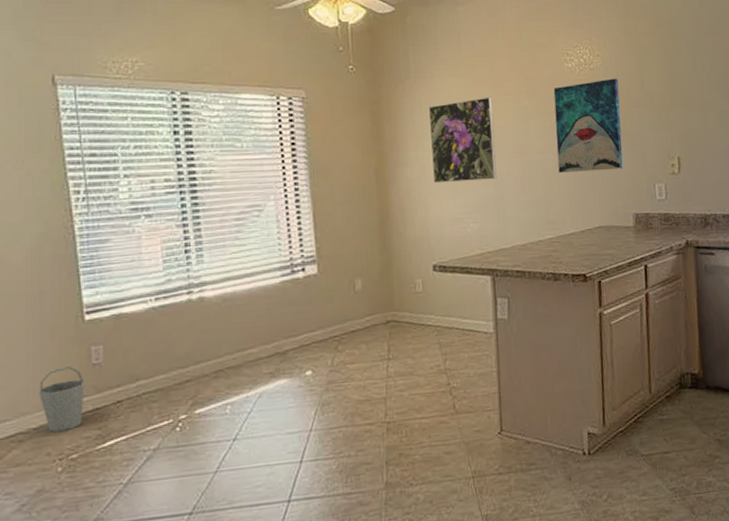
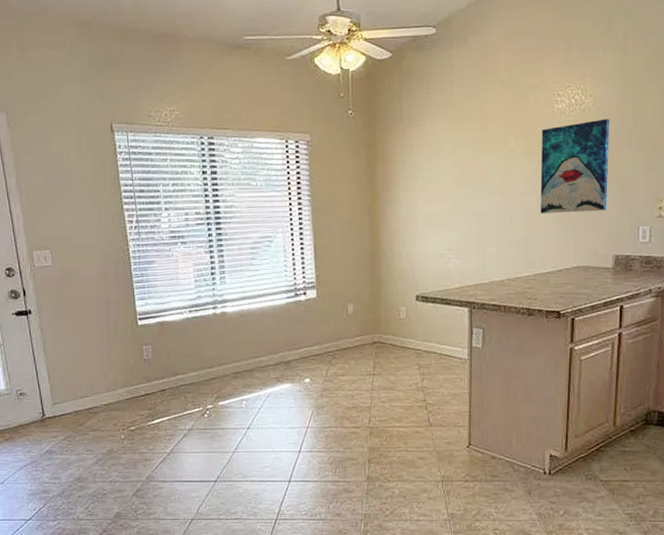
bucket: present [39,365,85,432] -> none [107,359,139,408]
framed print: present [428,97,497,184] -> none [419,139,480,221]

